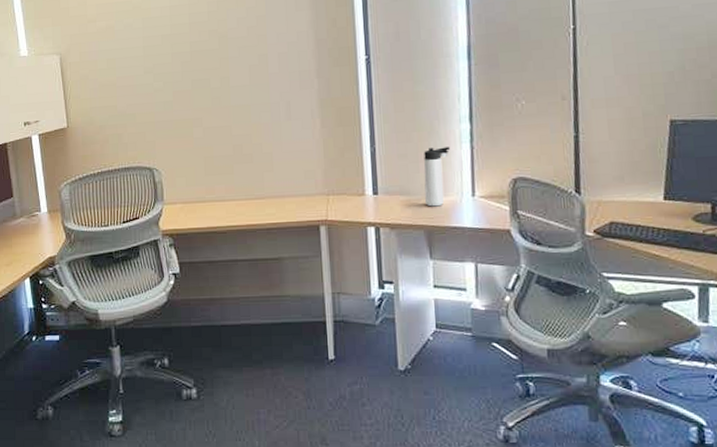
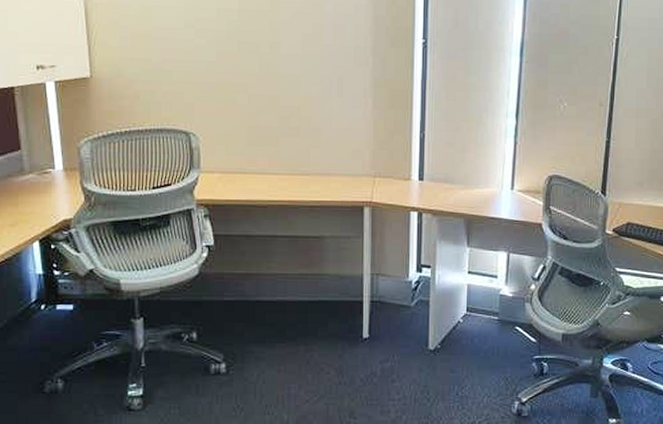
thermos bottle: present [423,147,451,207] -> none [468,139,496,197]

